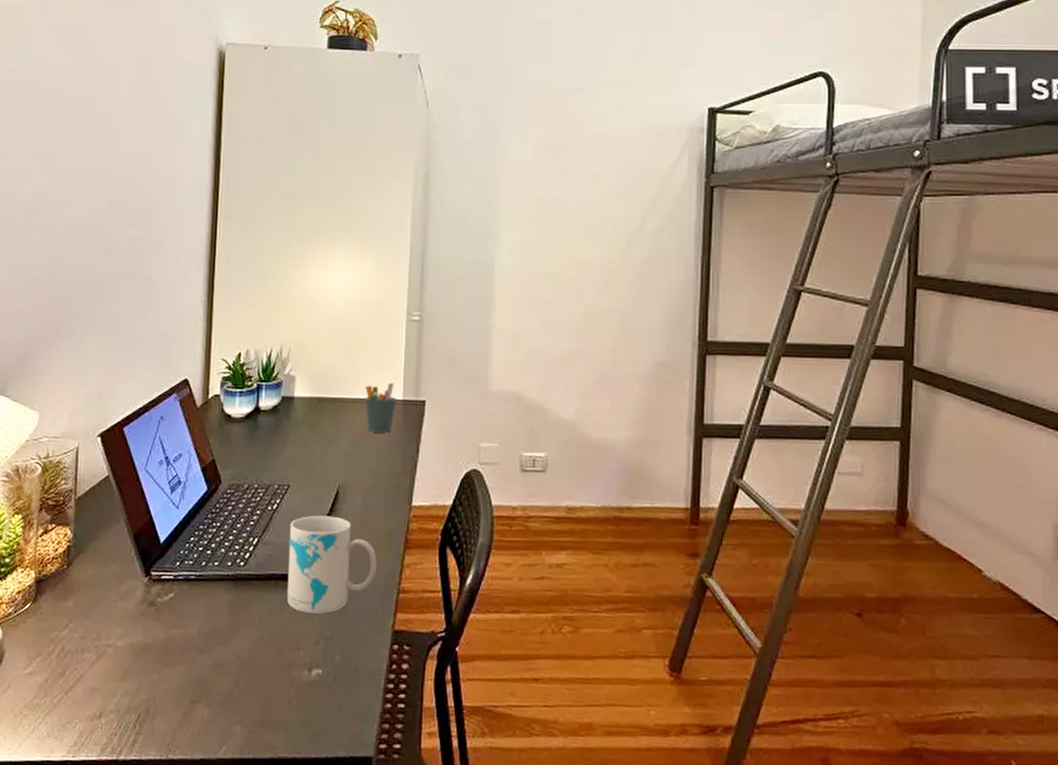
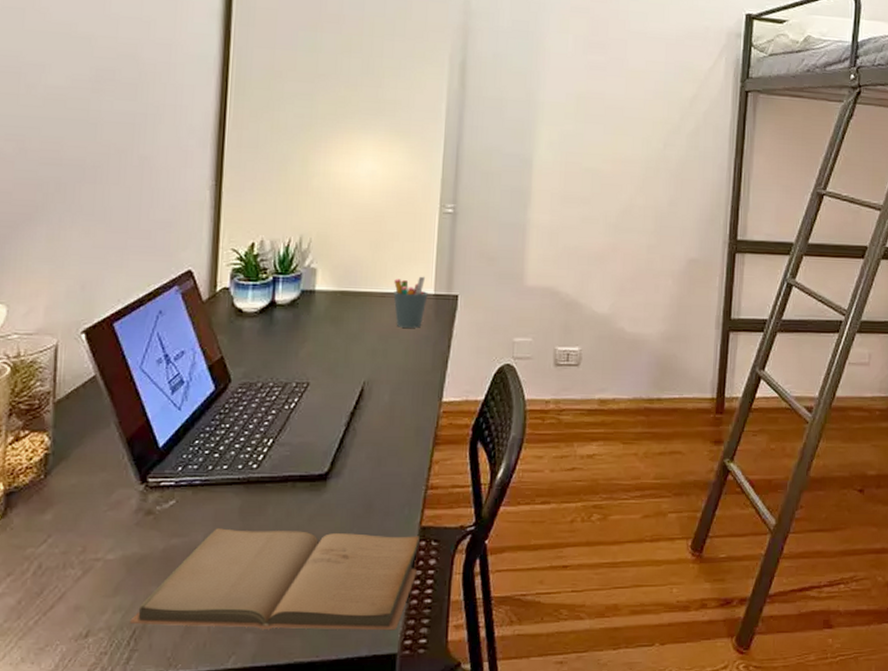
book: none [136,622,393,733] -> present [130,528,420,631]
mug: present [287,515,377,614] -> none [305,413,404,514]

